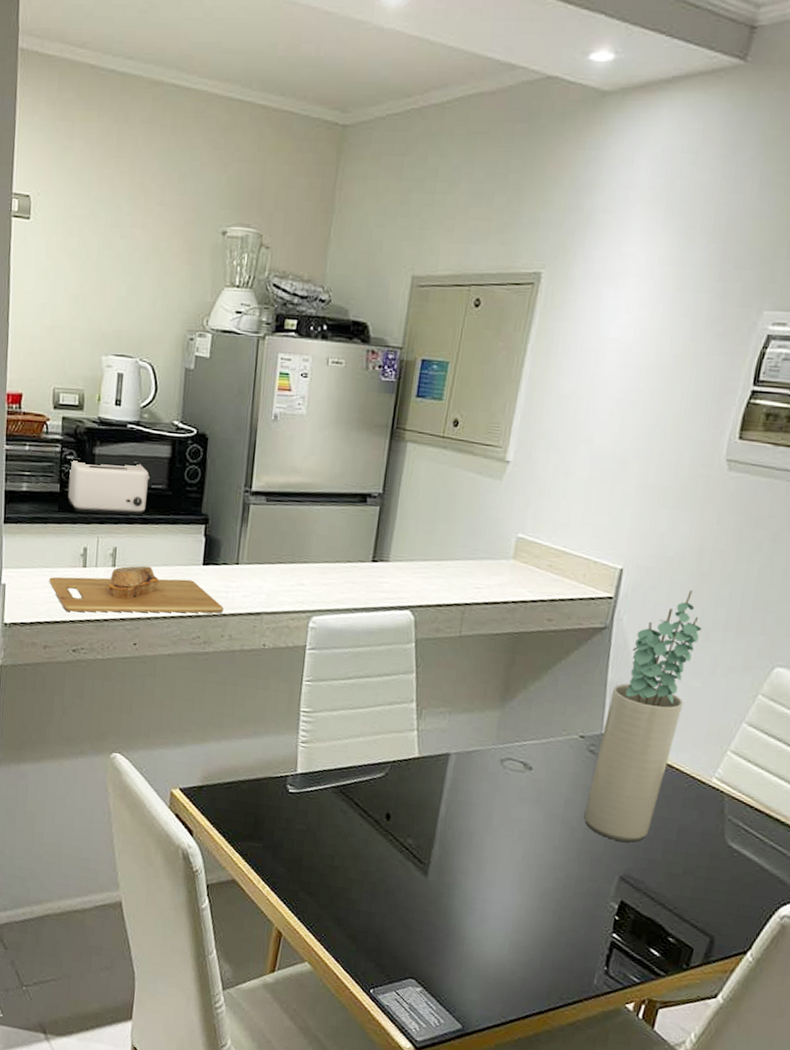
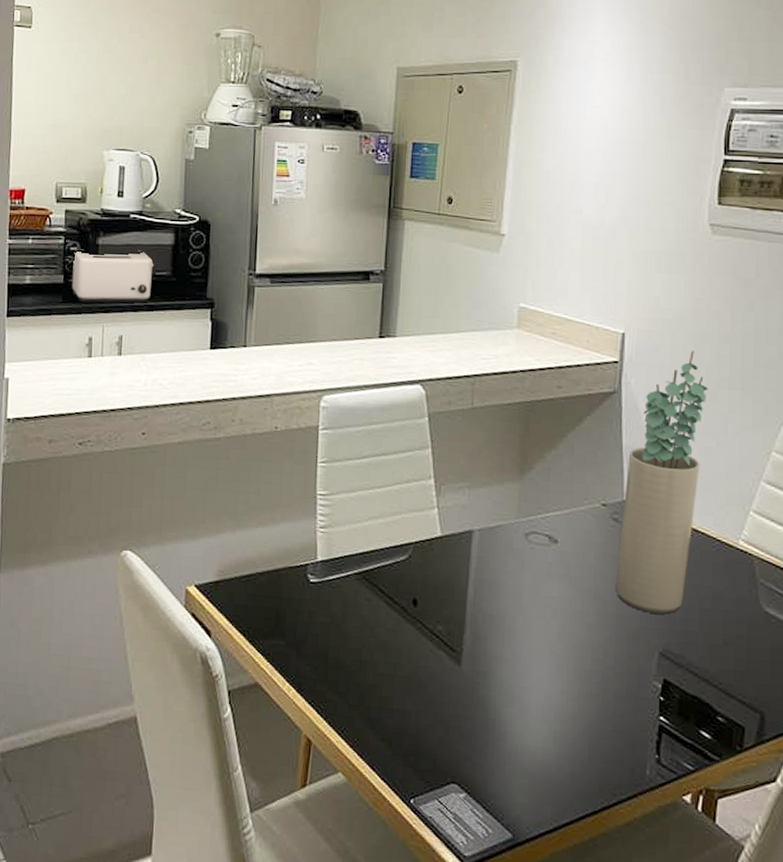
cutting board: present [49,565,224,614] -> none [53,353,233,403]

